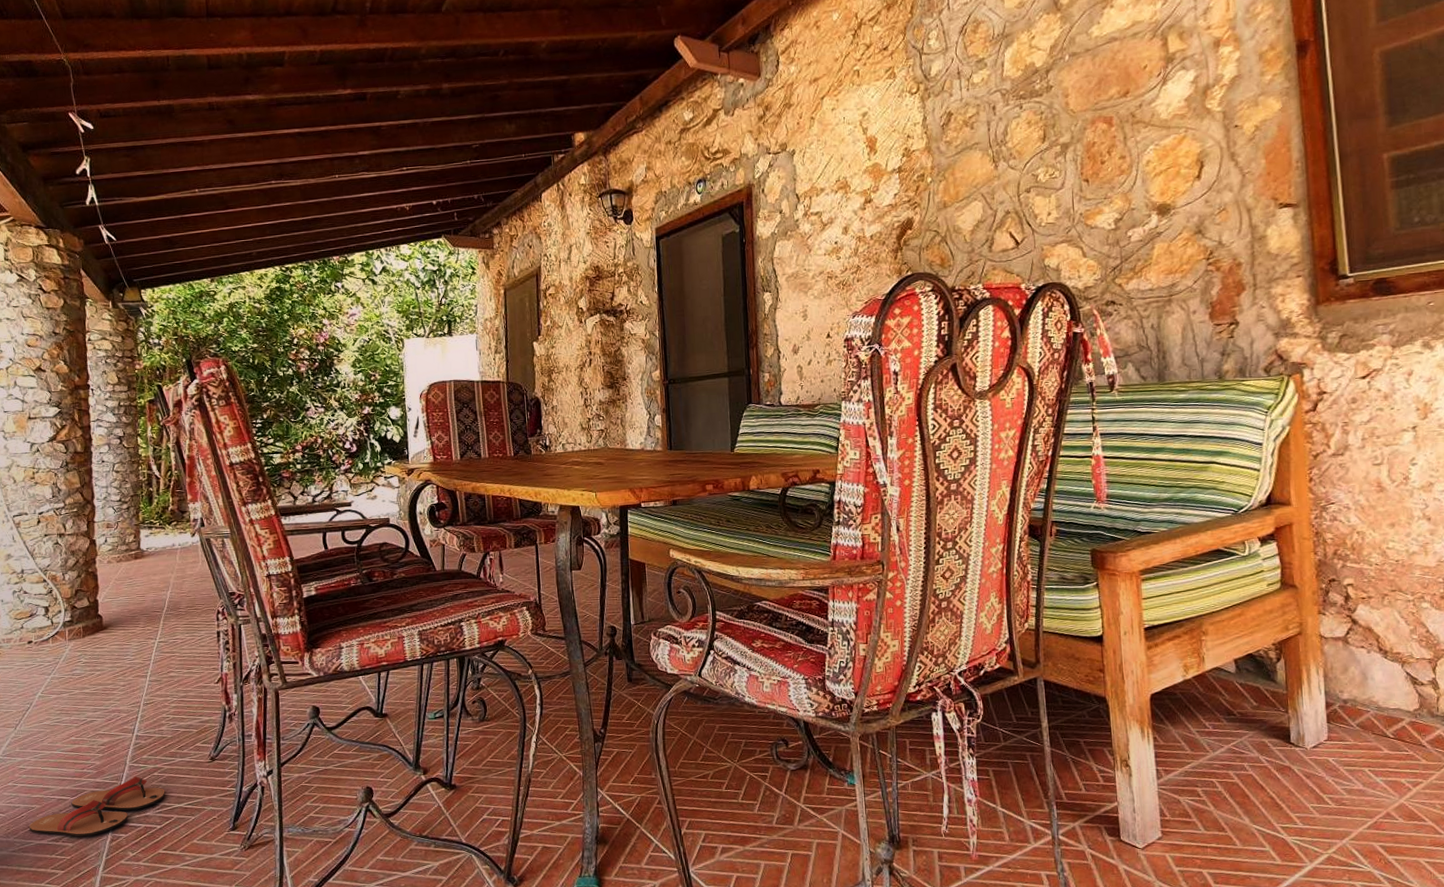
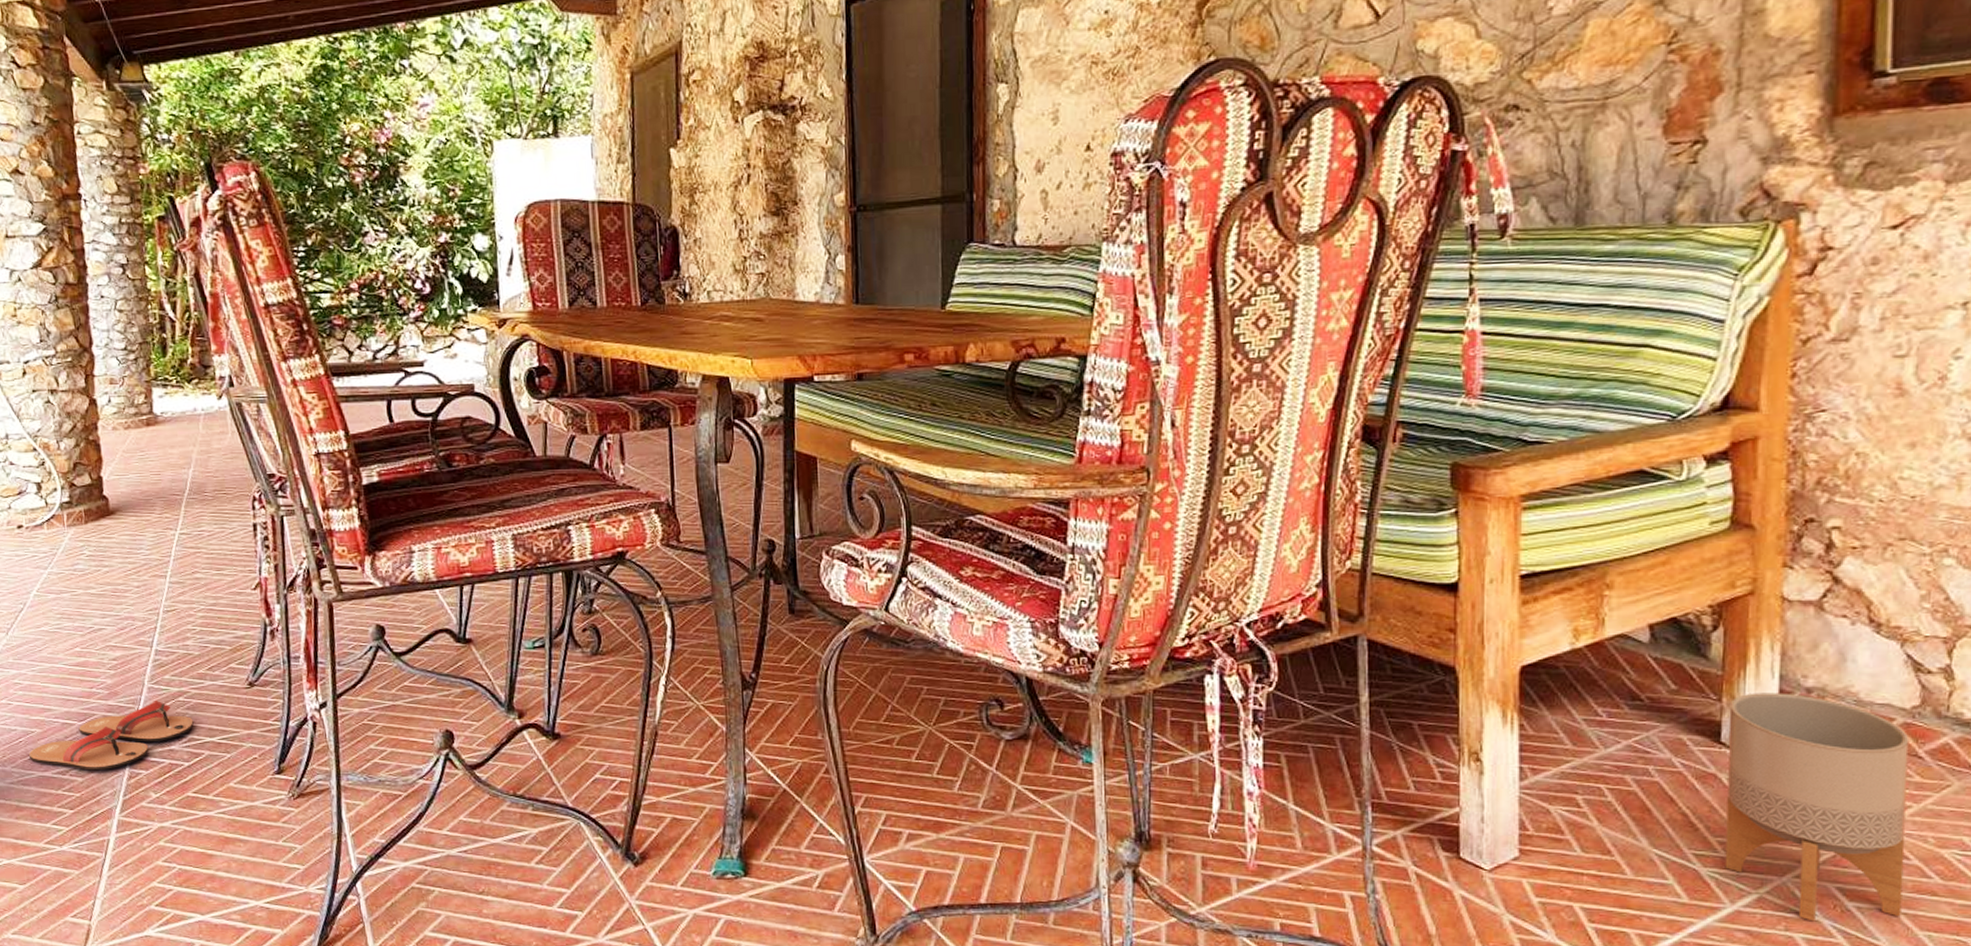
planter: none [1294,704,1425,872] -> present [1724,693,1910,922]

